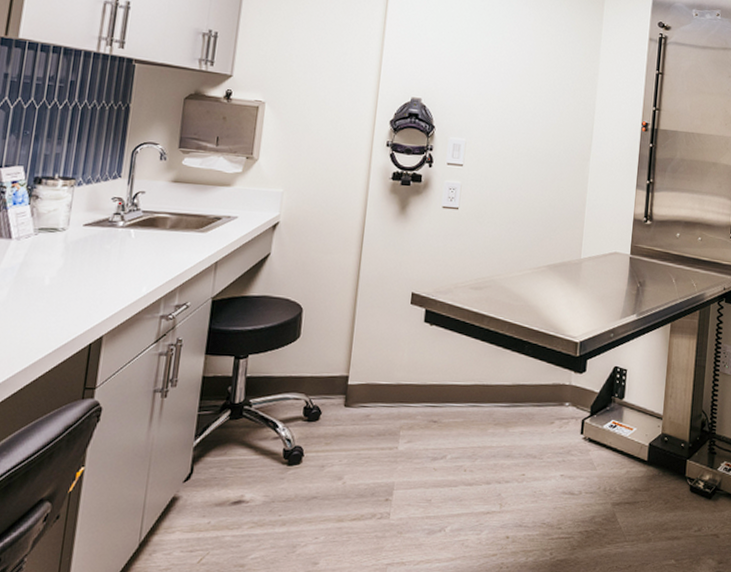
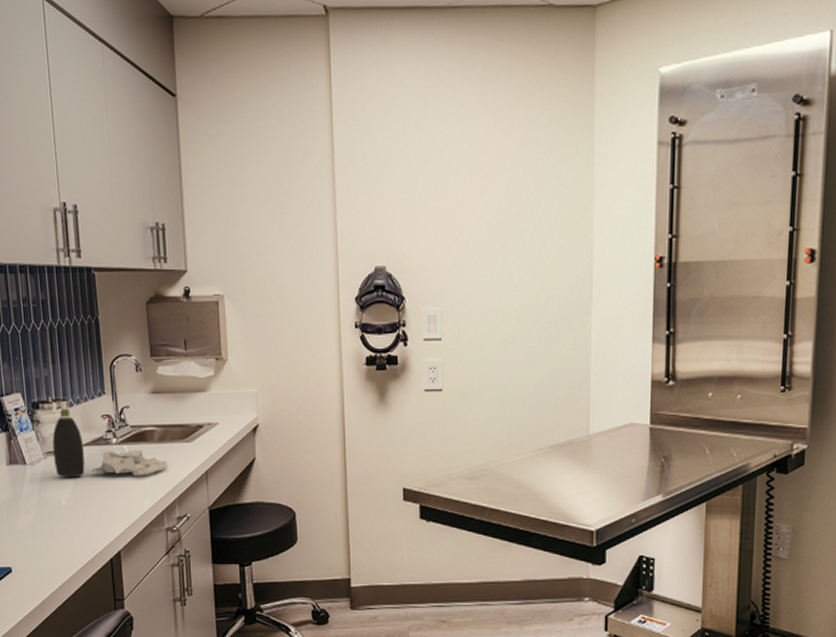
soap dispenser: none [45,178,85,257] -> present [52,400,85,478]
tissue: none [85,233,176,262] -> present [89,449,167,476]

